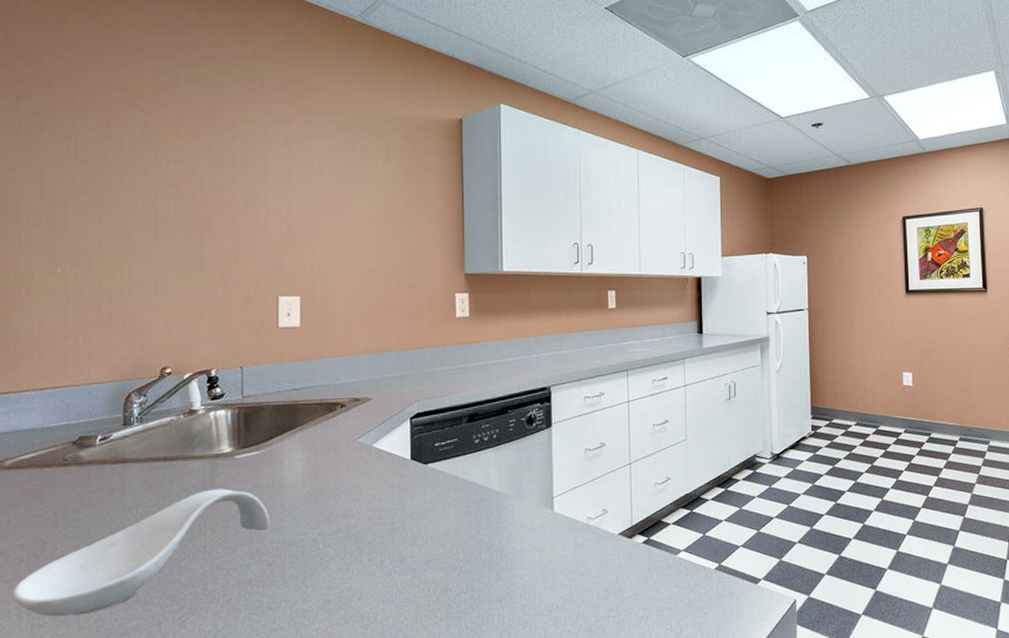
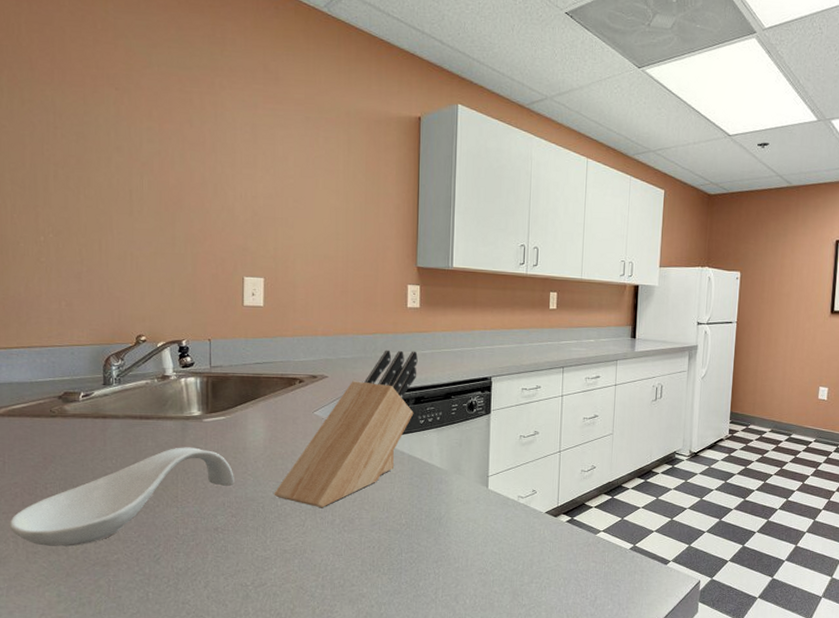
knife block: none [314,364,470,548] -> present [274,350,418,508]

